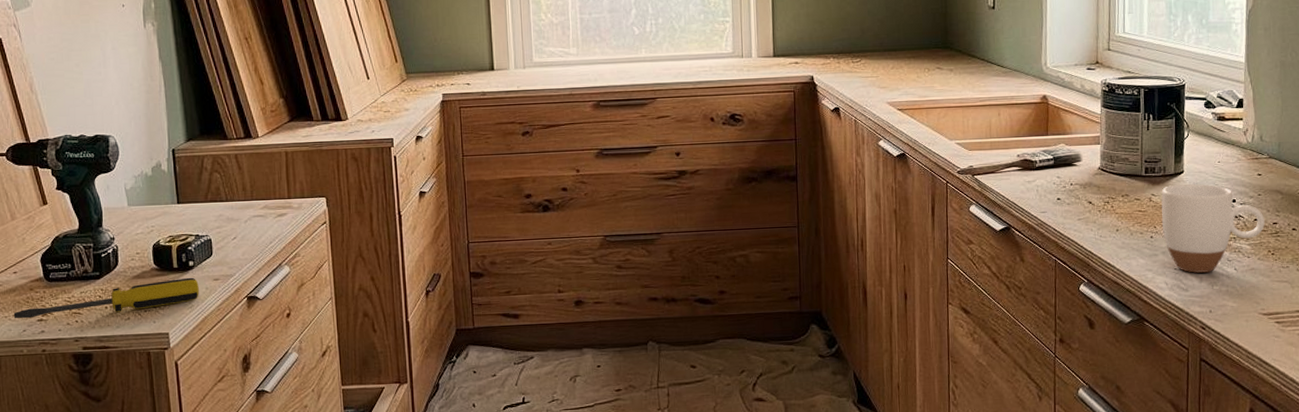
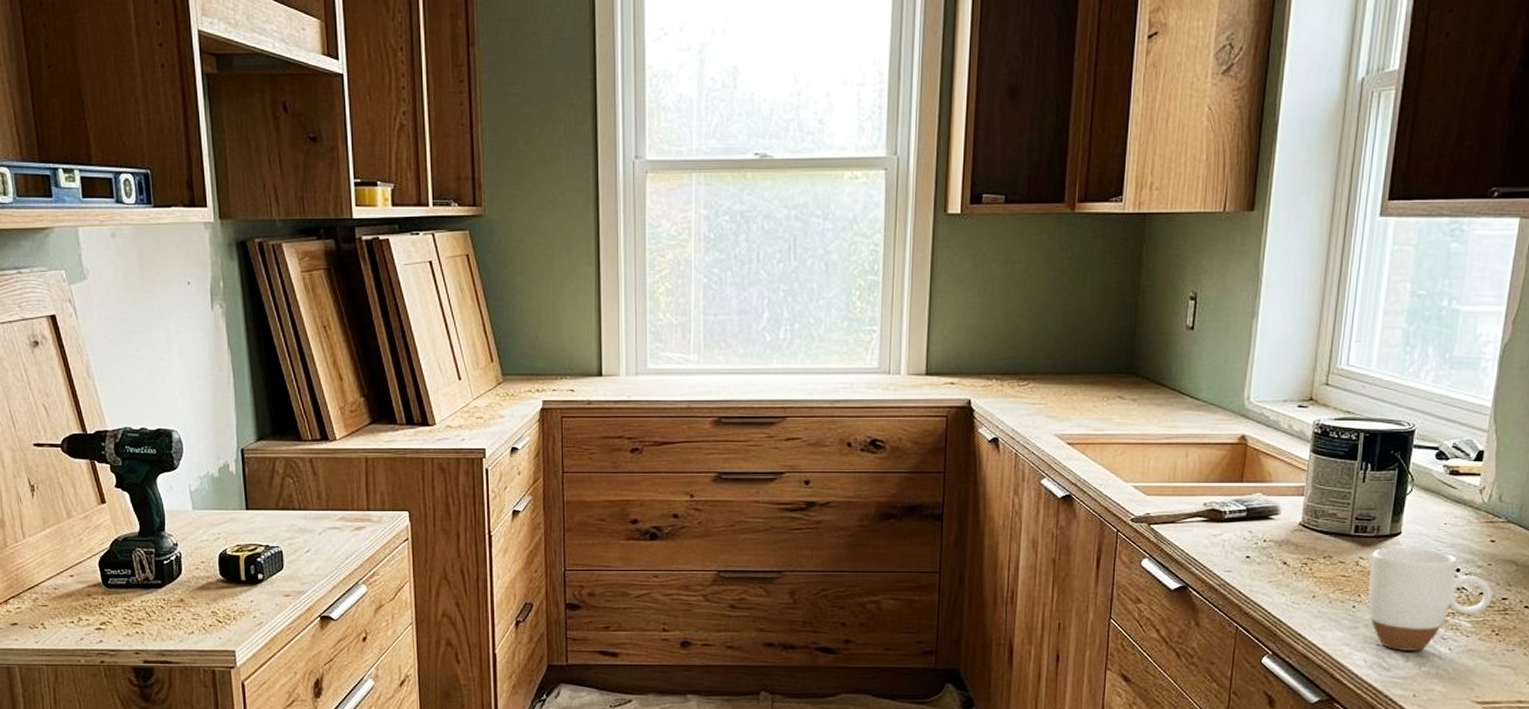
screwdriver: present [13,277,199,319] -> none [70,592,269,626]

